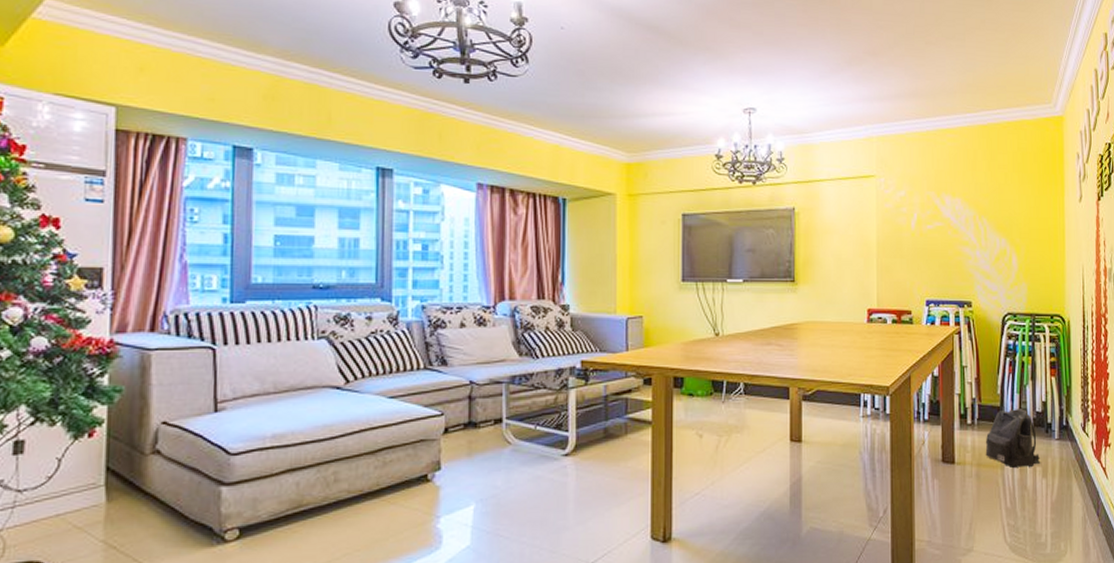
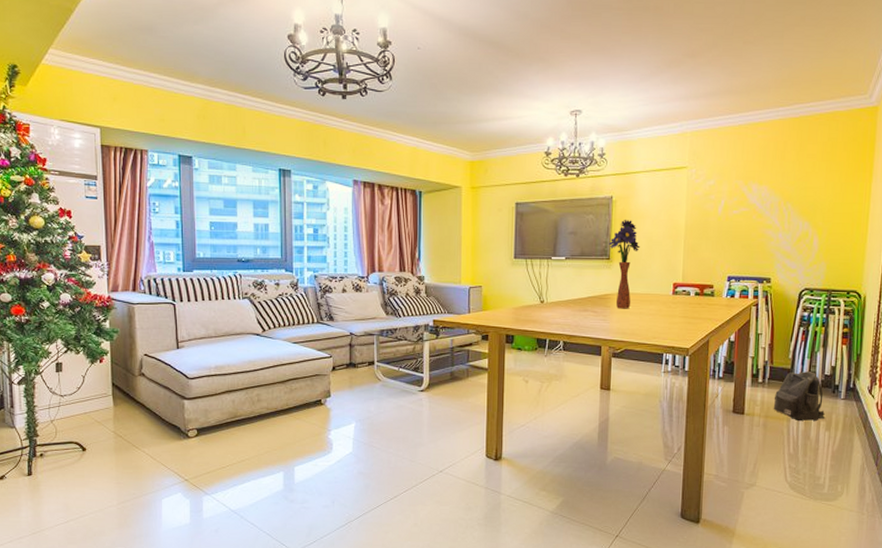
flower arrangement: none [793,234,828,341] -> present [609,219,640,309]

